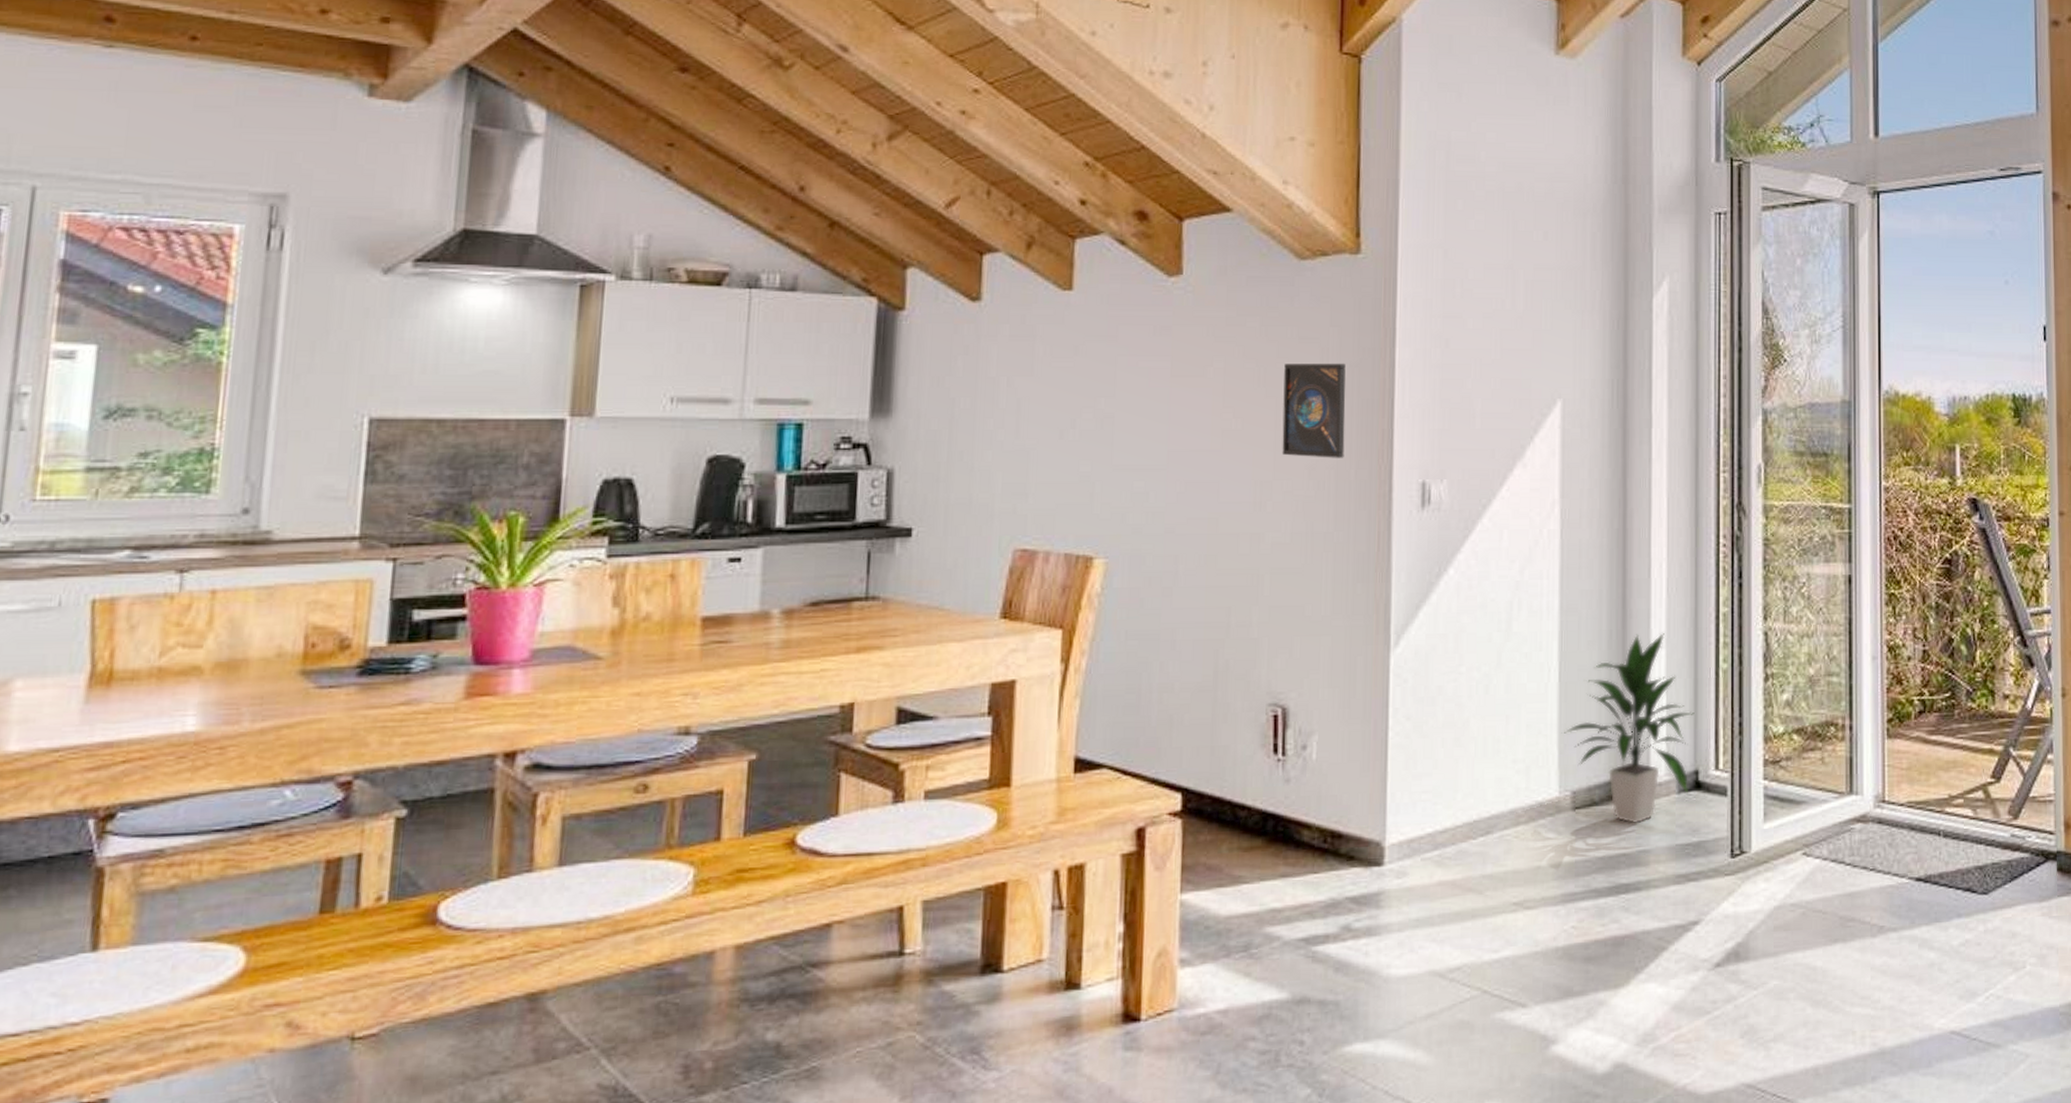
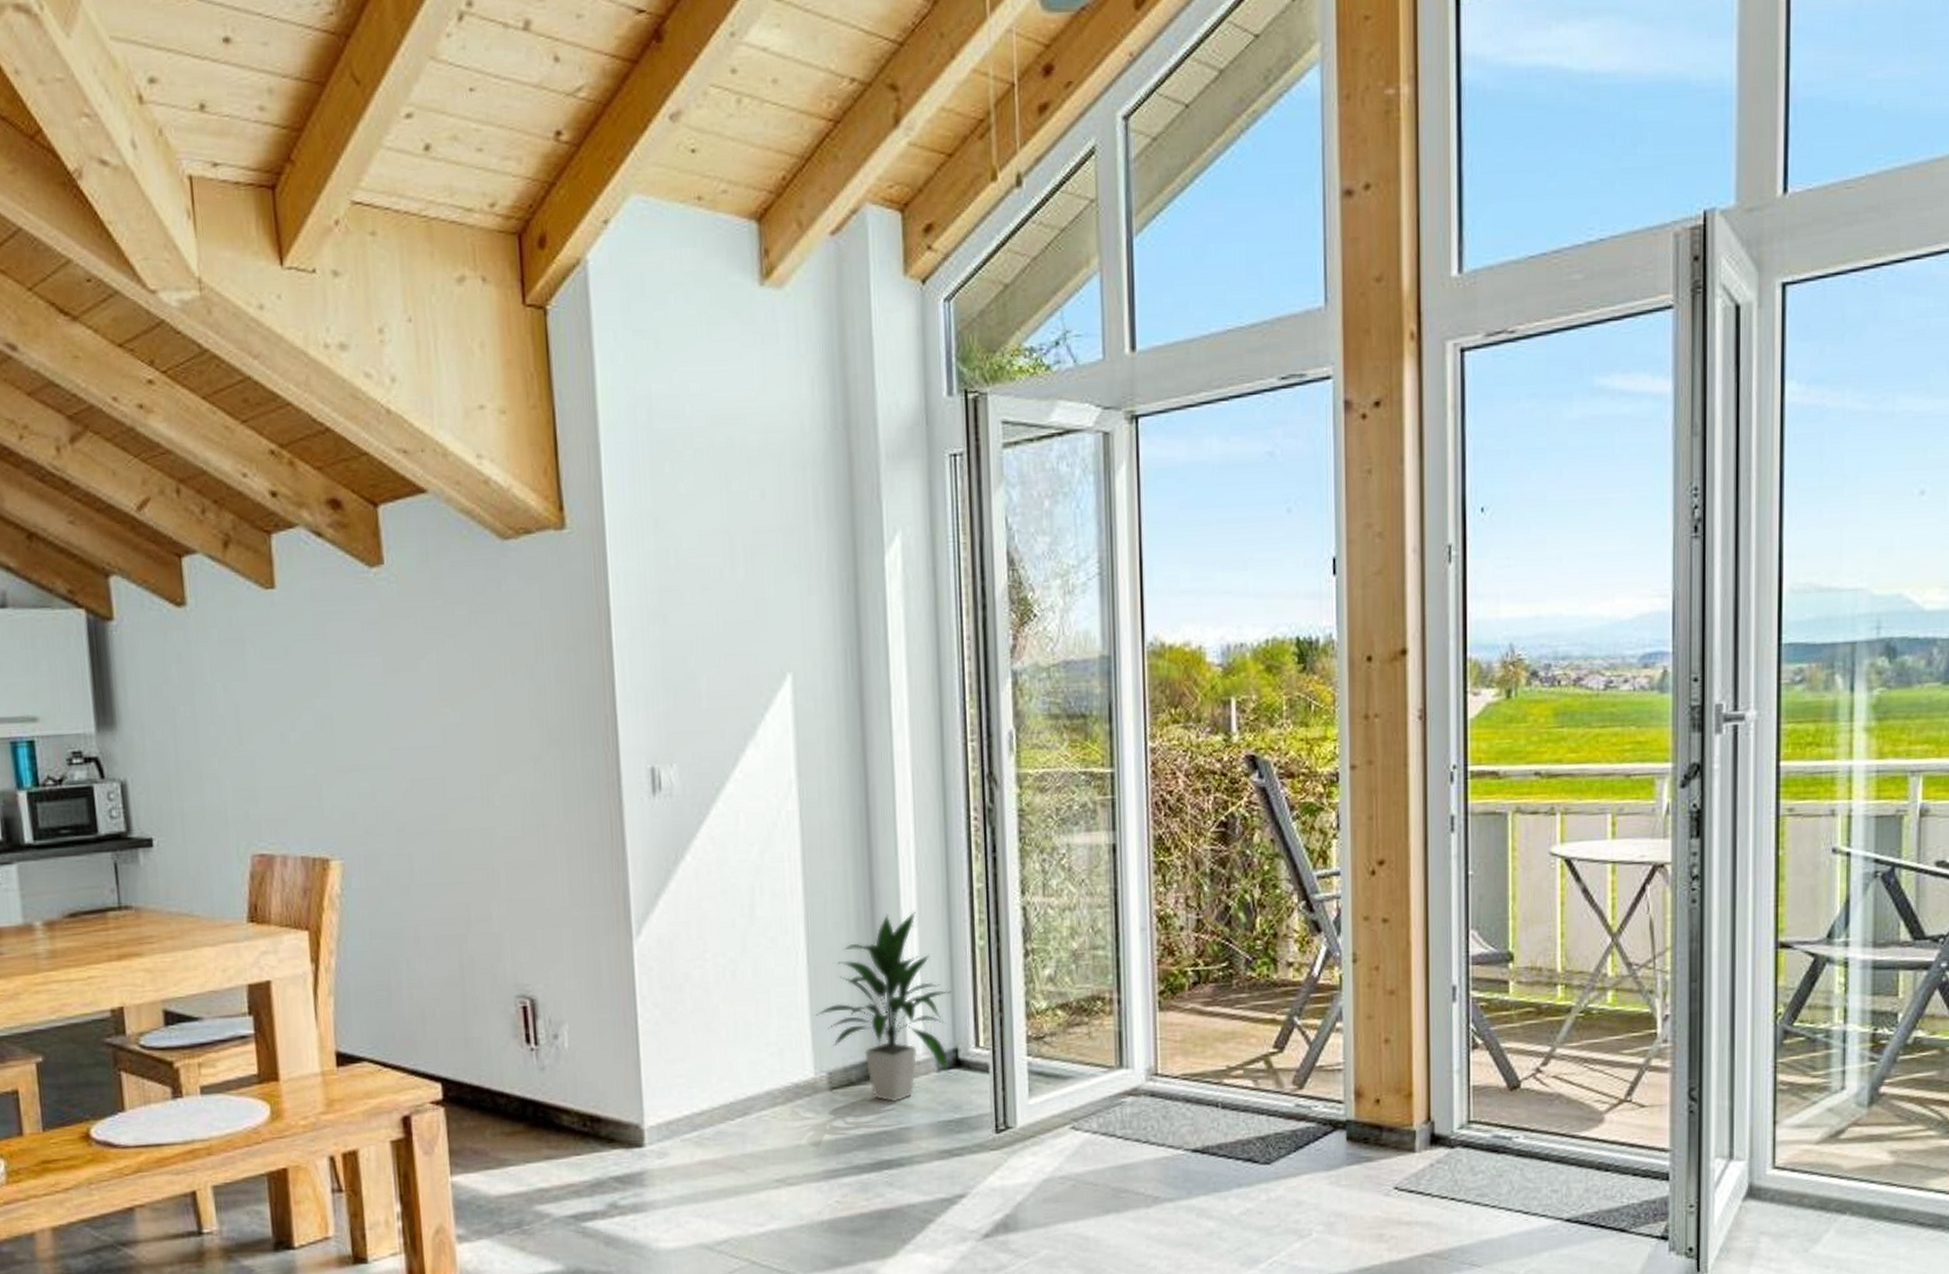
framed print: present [1282,363,1346,458] -> none [498,647,569,748]

